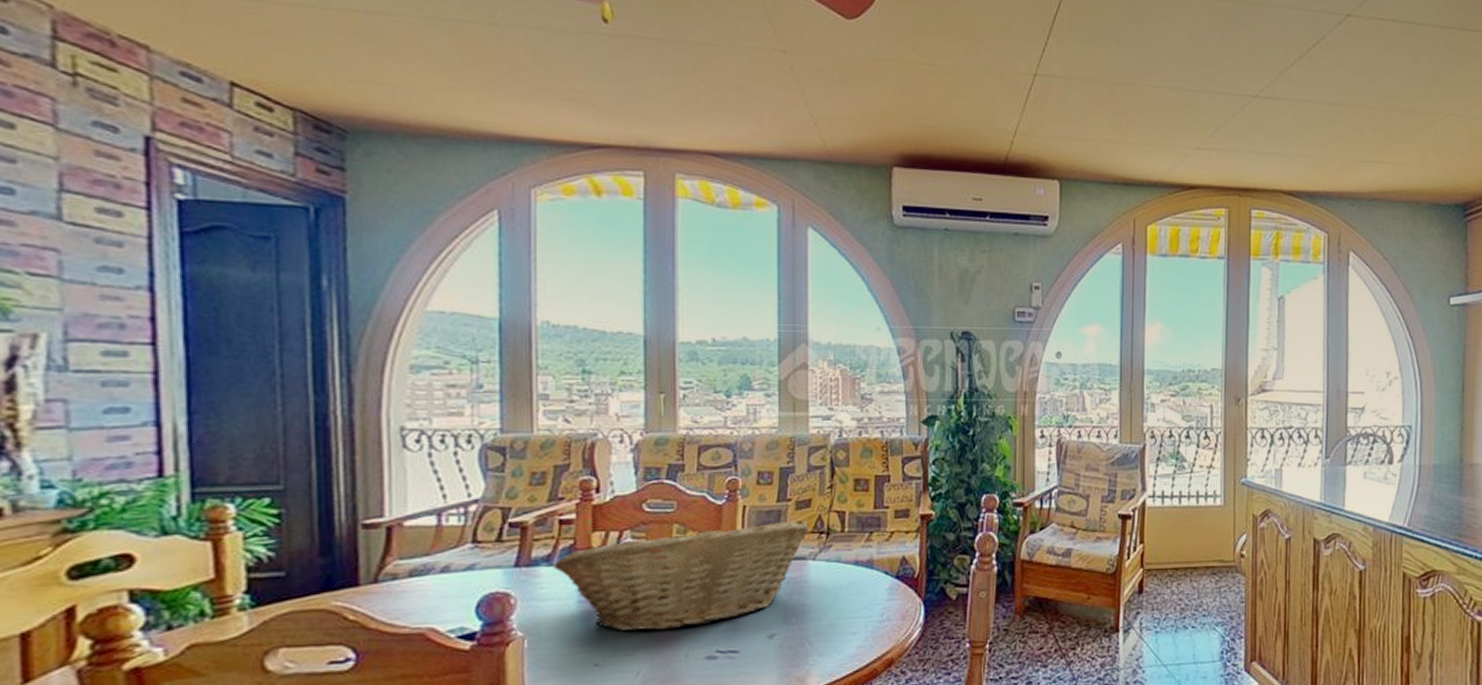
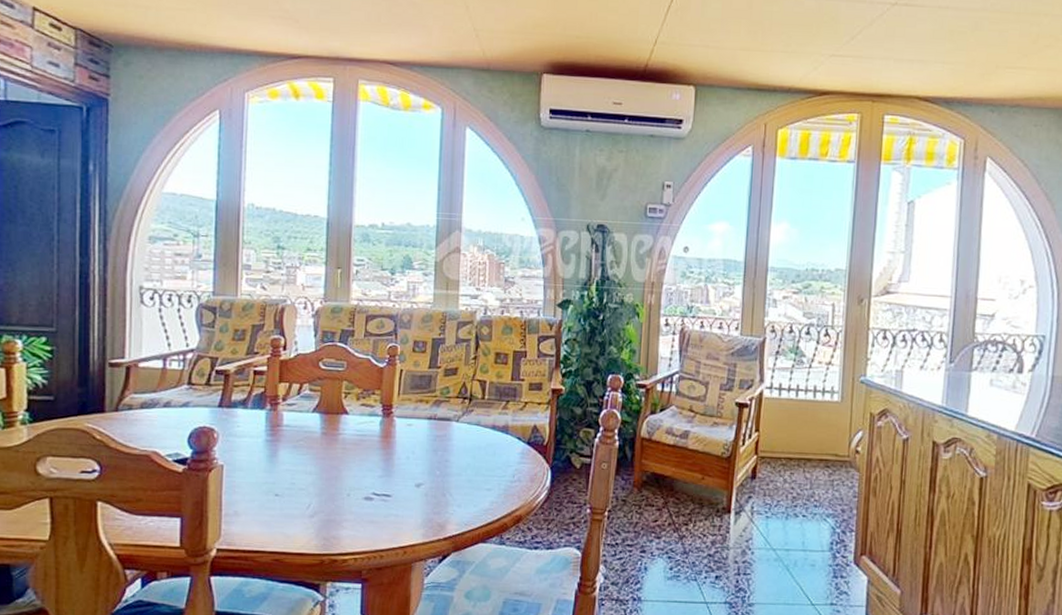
fruit basket: present [553,522,809,632] -> none [247,382,455,472]

